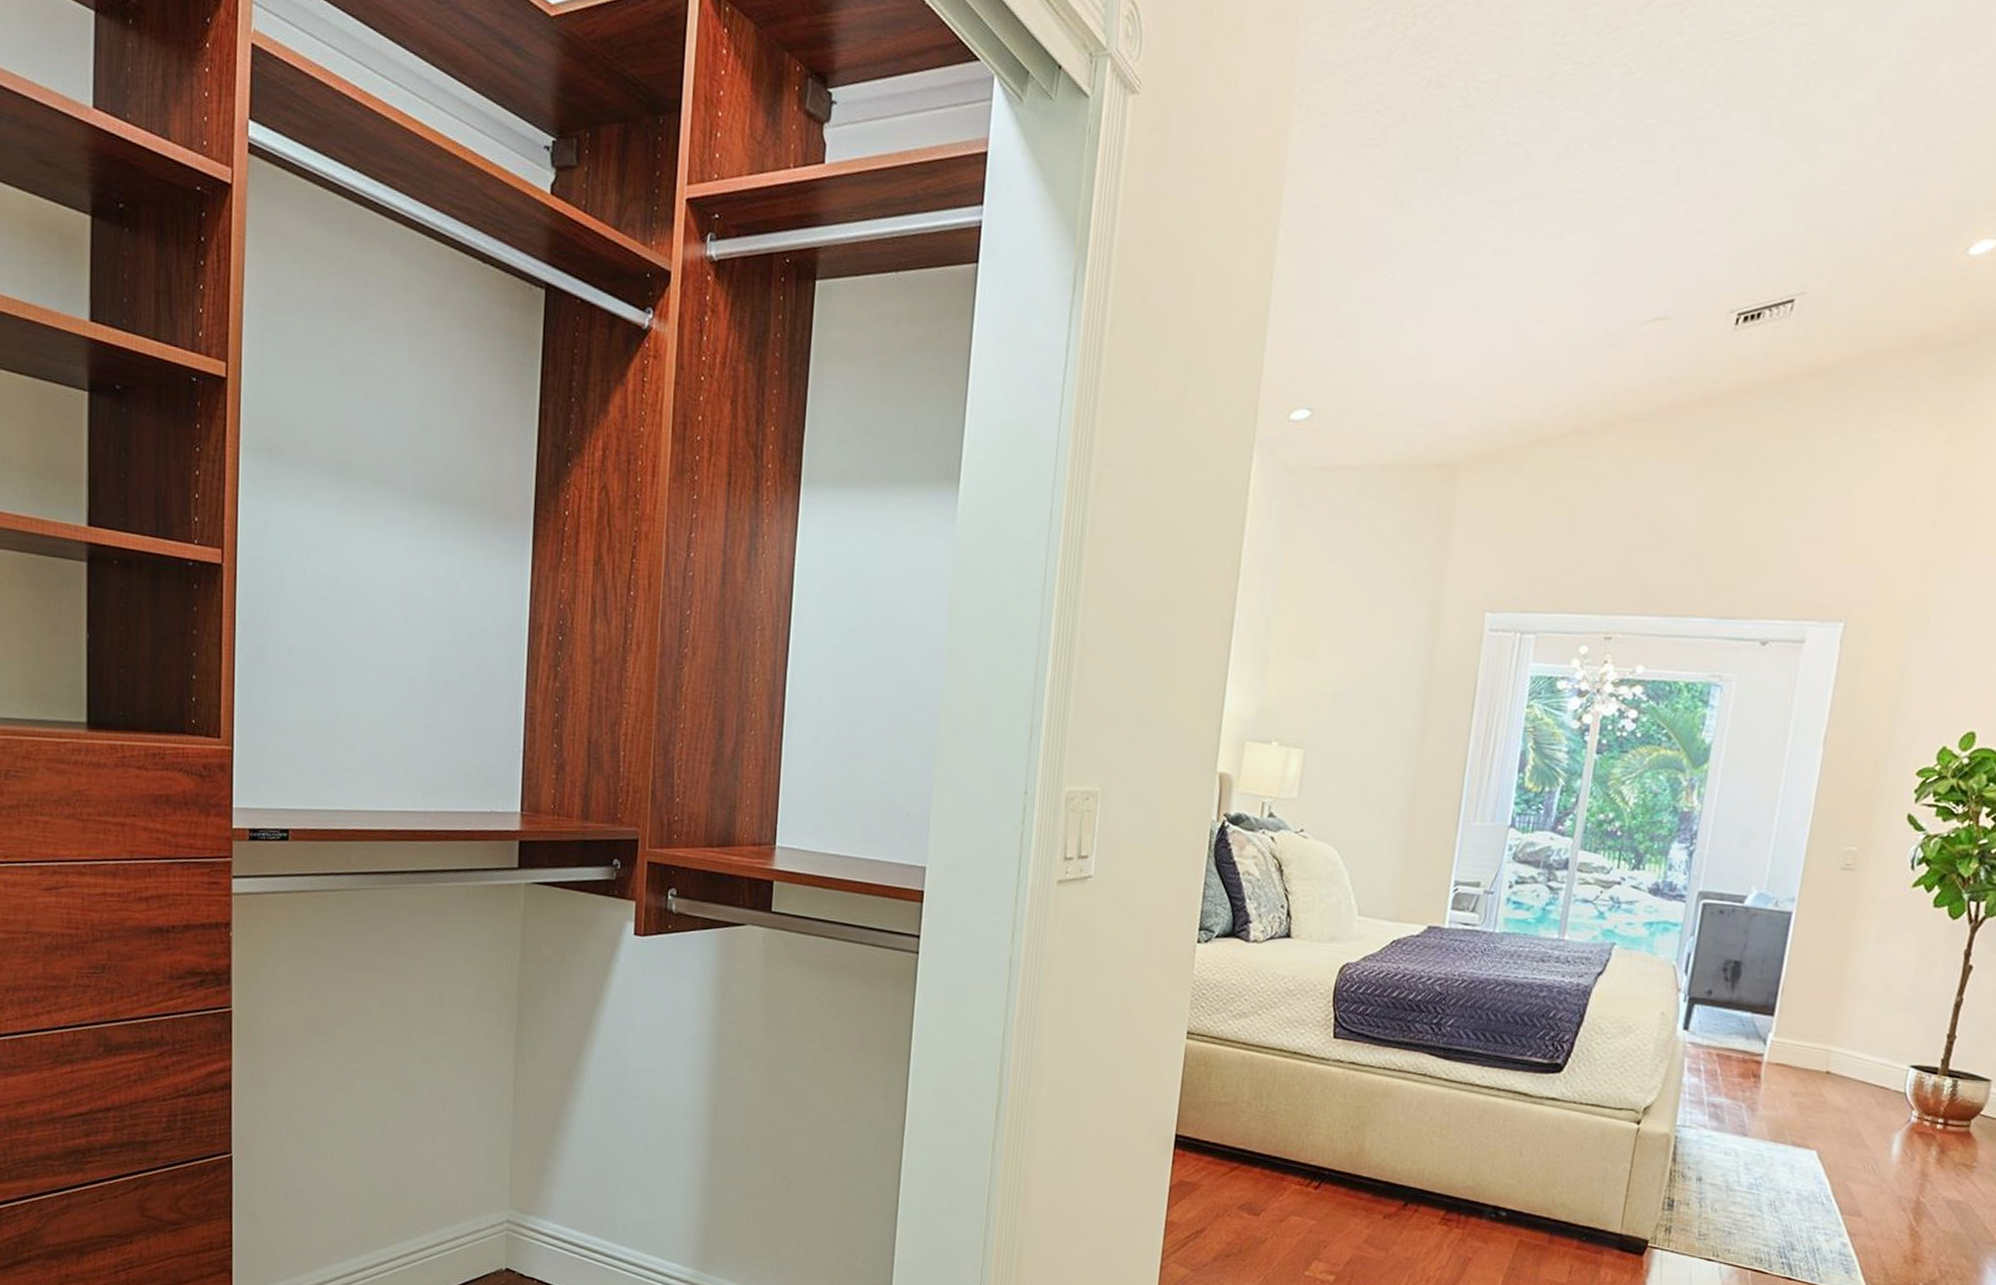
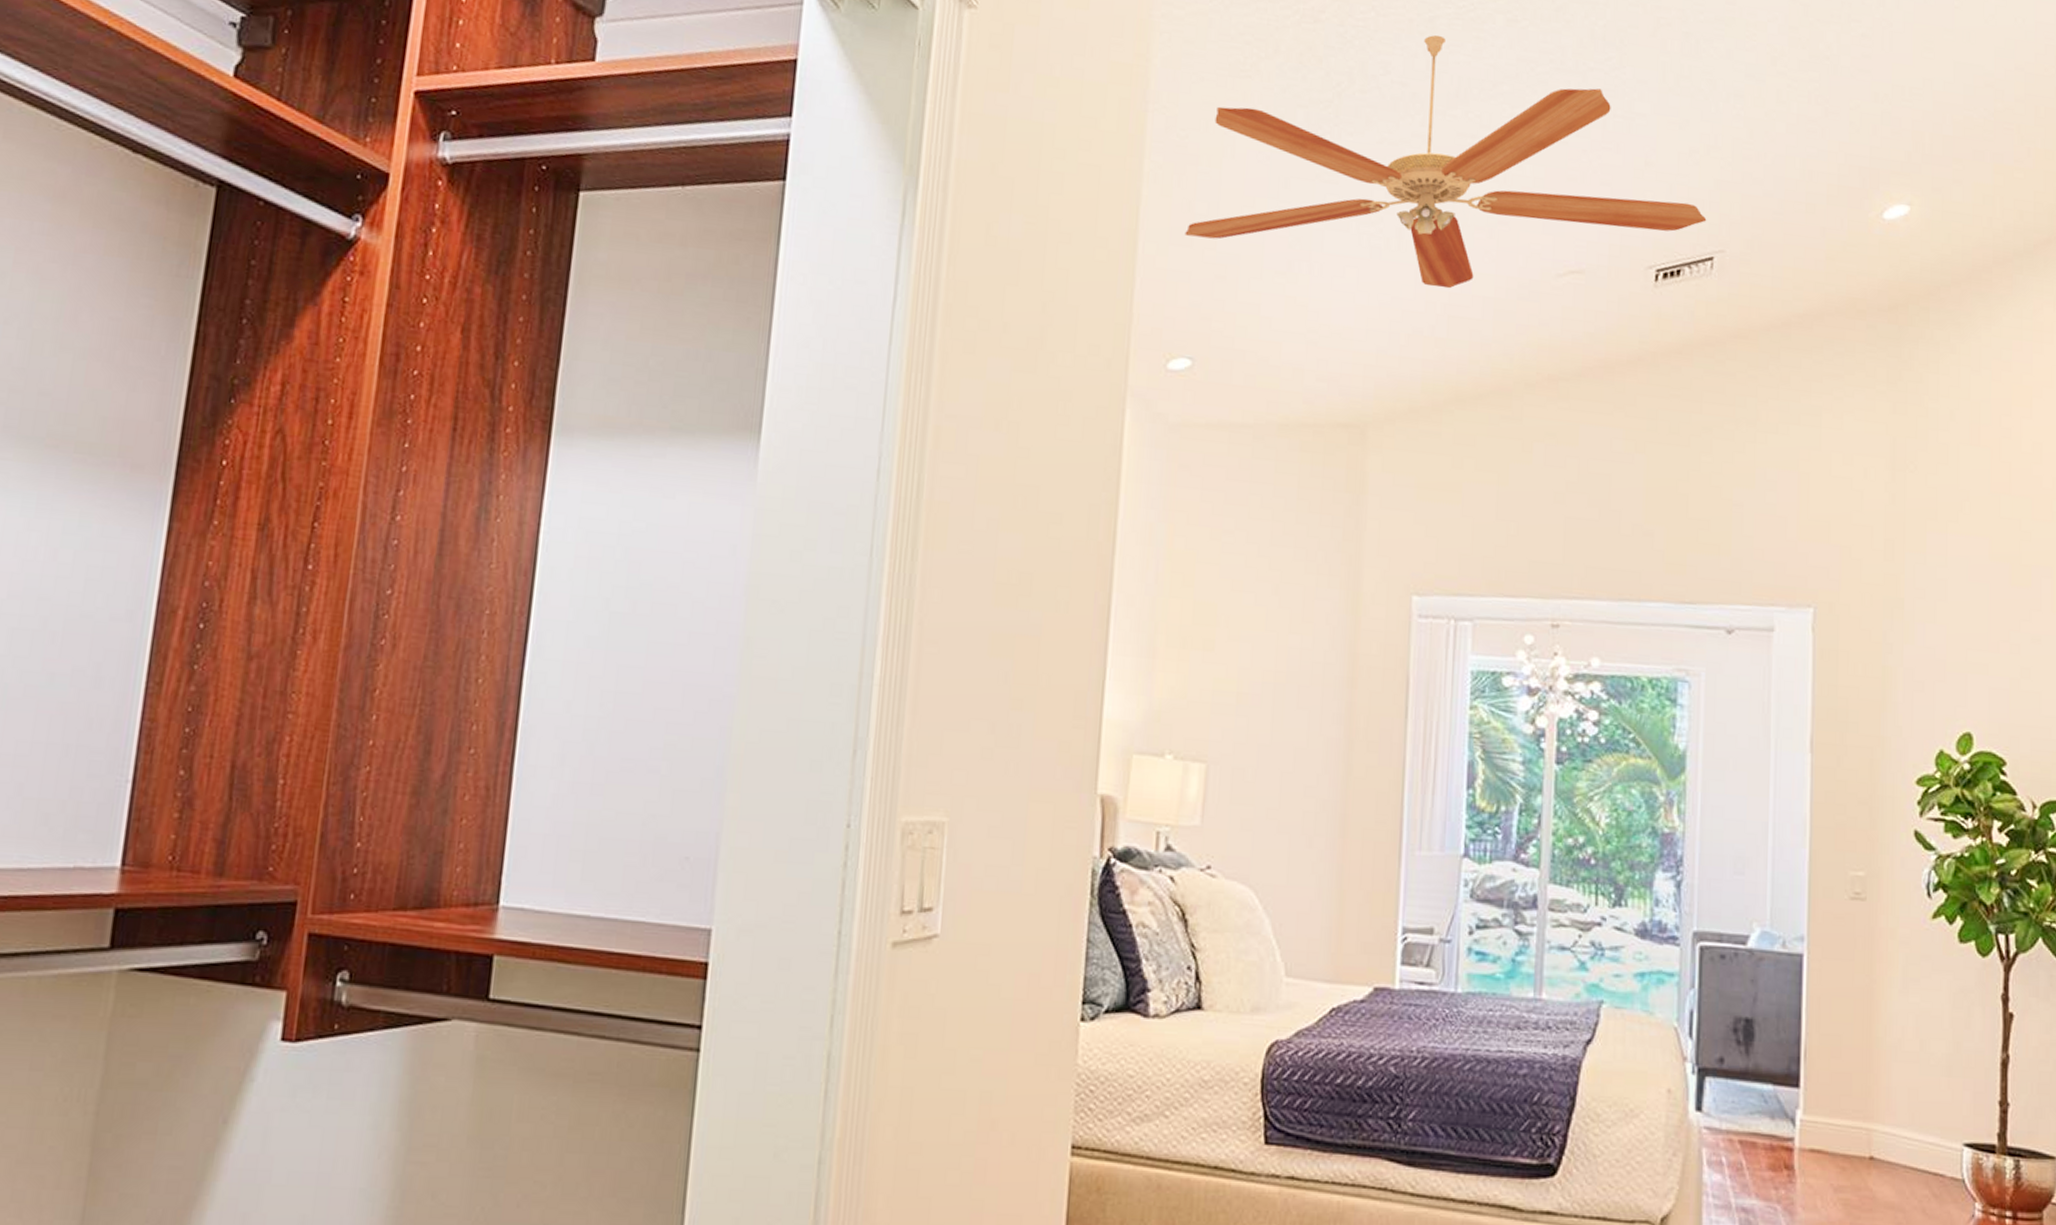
ceiling fan: none [1311,92,1793,339] -> present [1184,35,1707,289]

